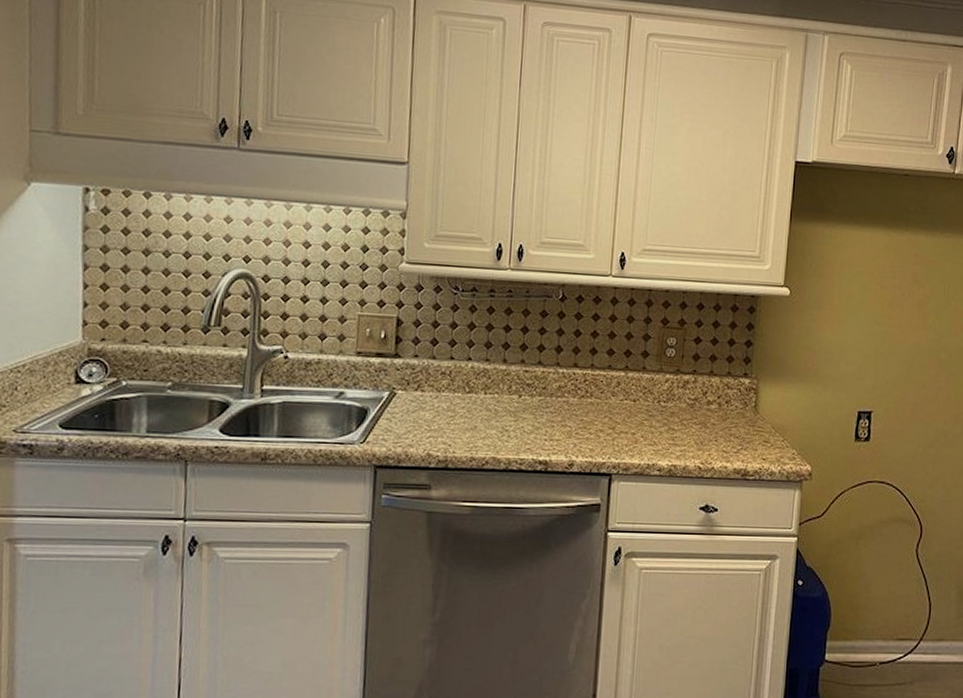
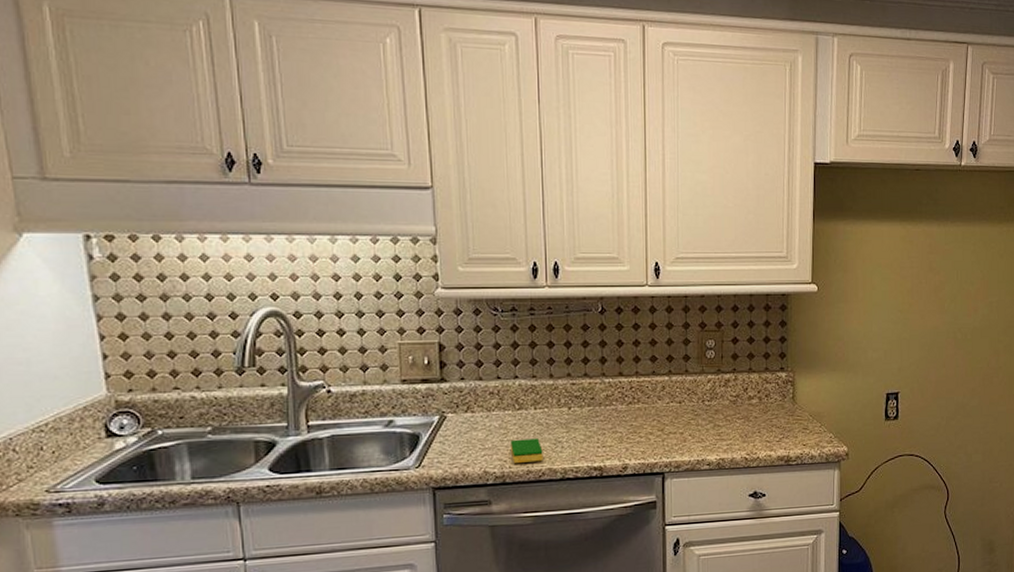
dish sponge: none [456,423,489,449] -> present [510,438,543,463]

